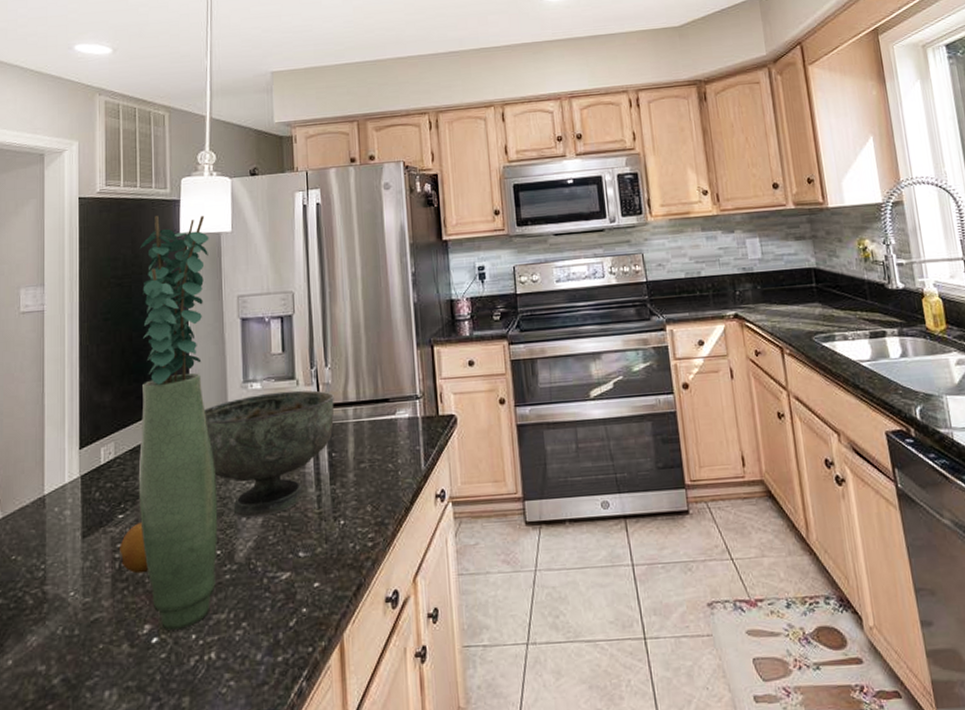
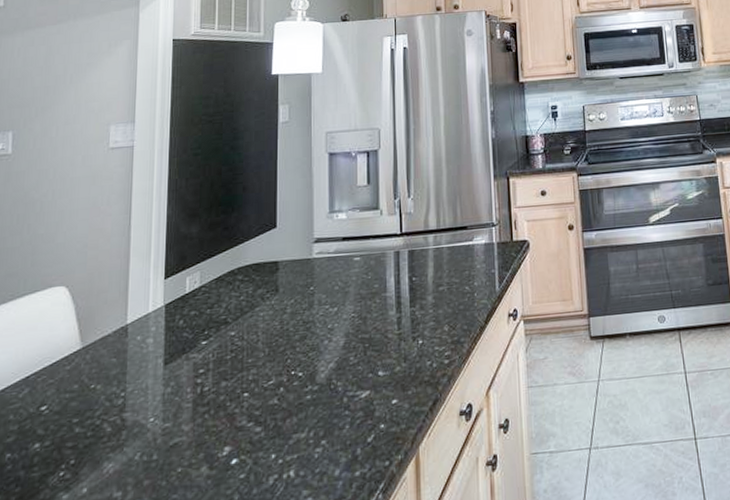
fruit: present [120,523,149,574] -> none [202,348,231,398]
vase: present [138,216,218,630] -> none [222,57,301,451]
decorative bowl: present [204,390,335,518] -> none [290,219,417,340]

